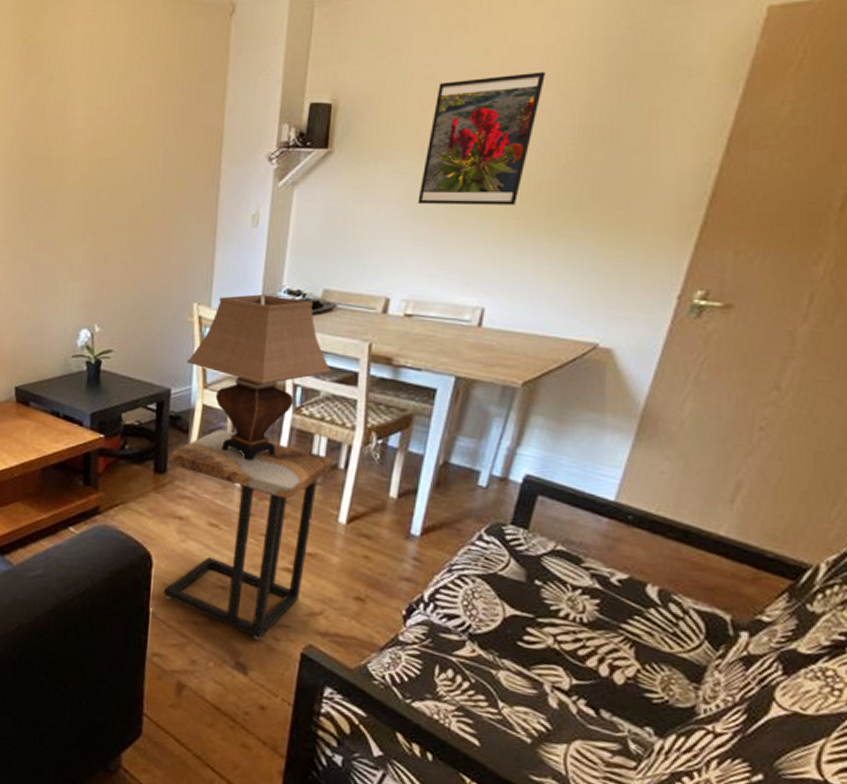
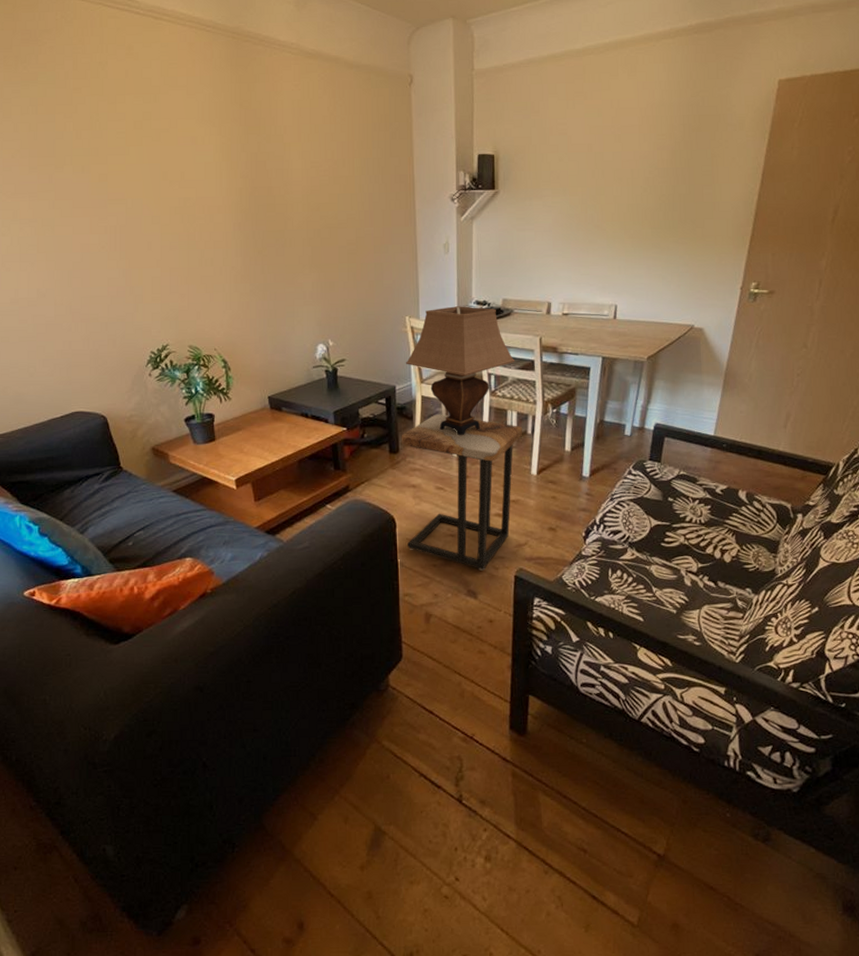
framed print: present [417,71,546,205] -> none [563,128,642,230]

